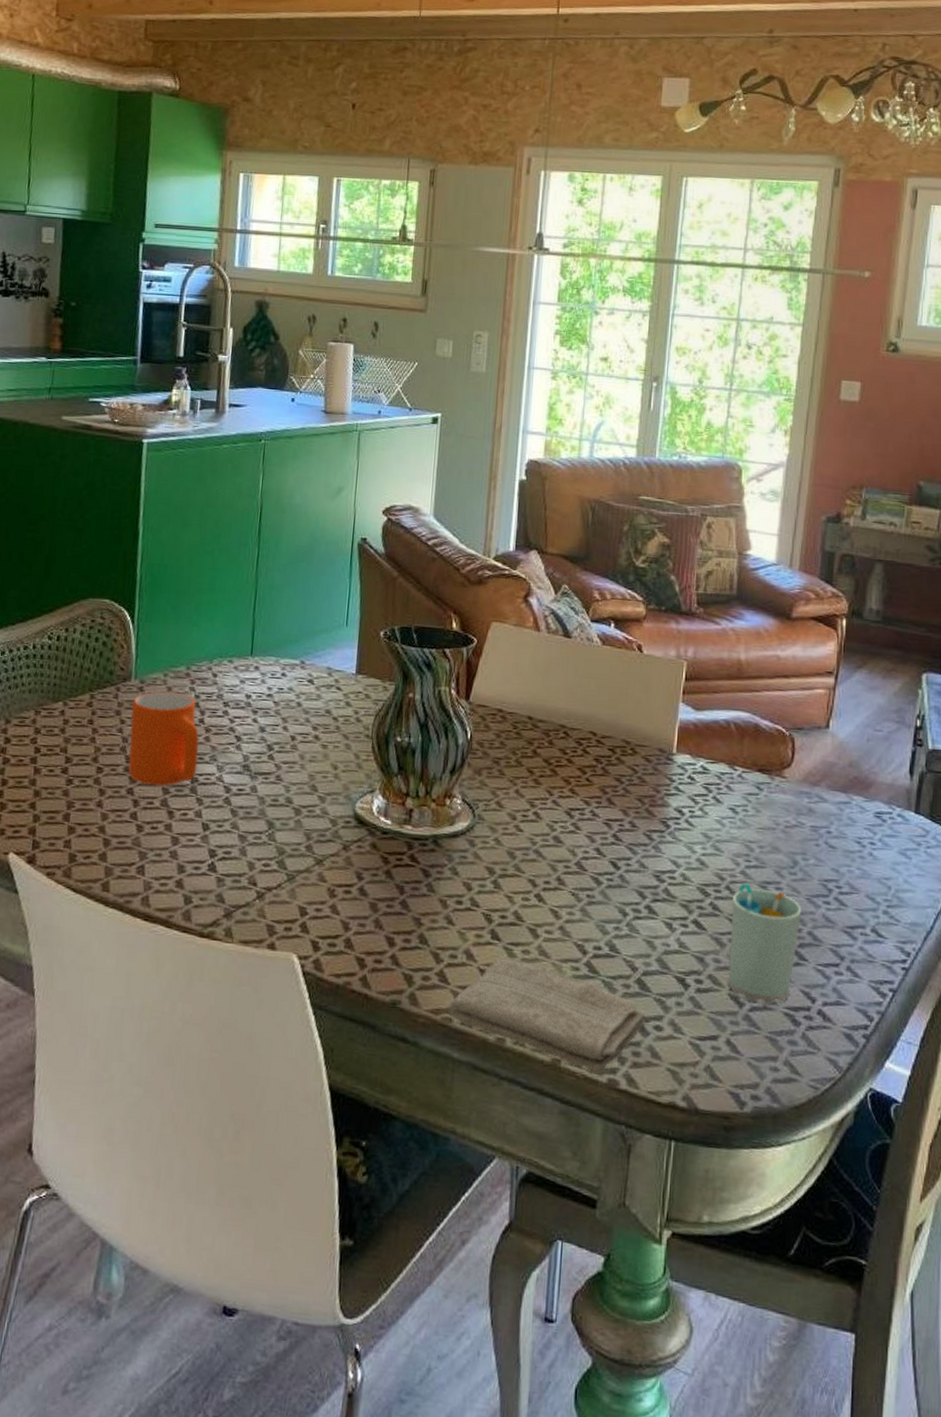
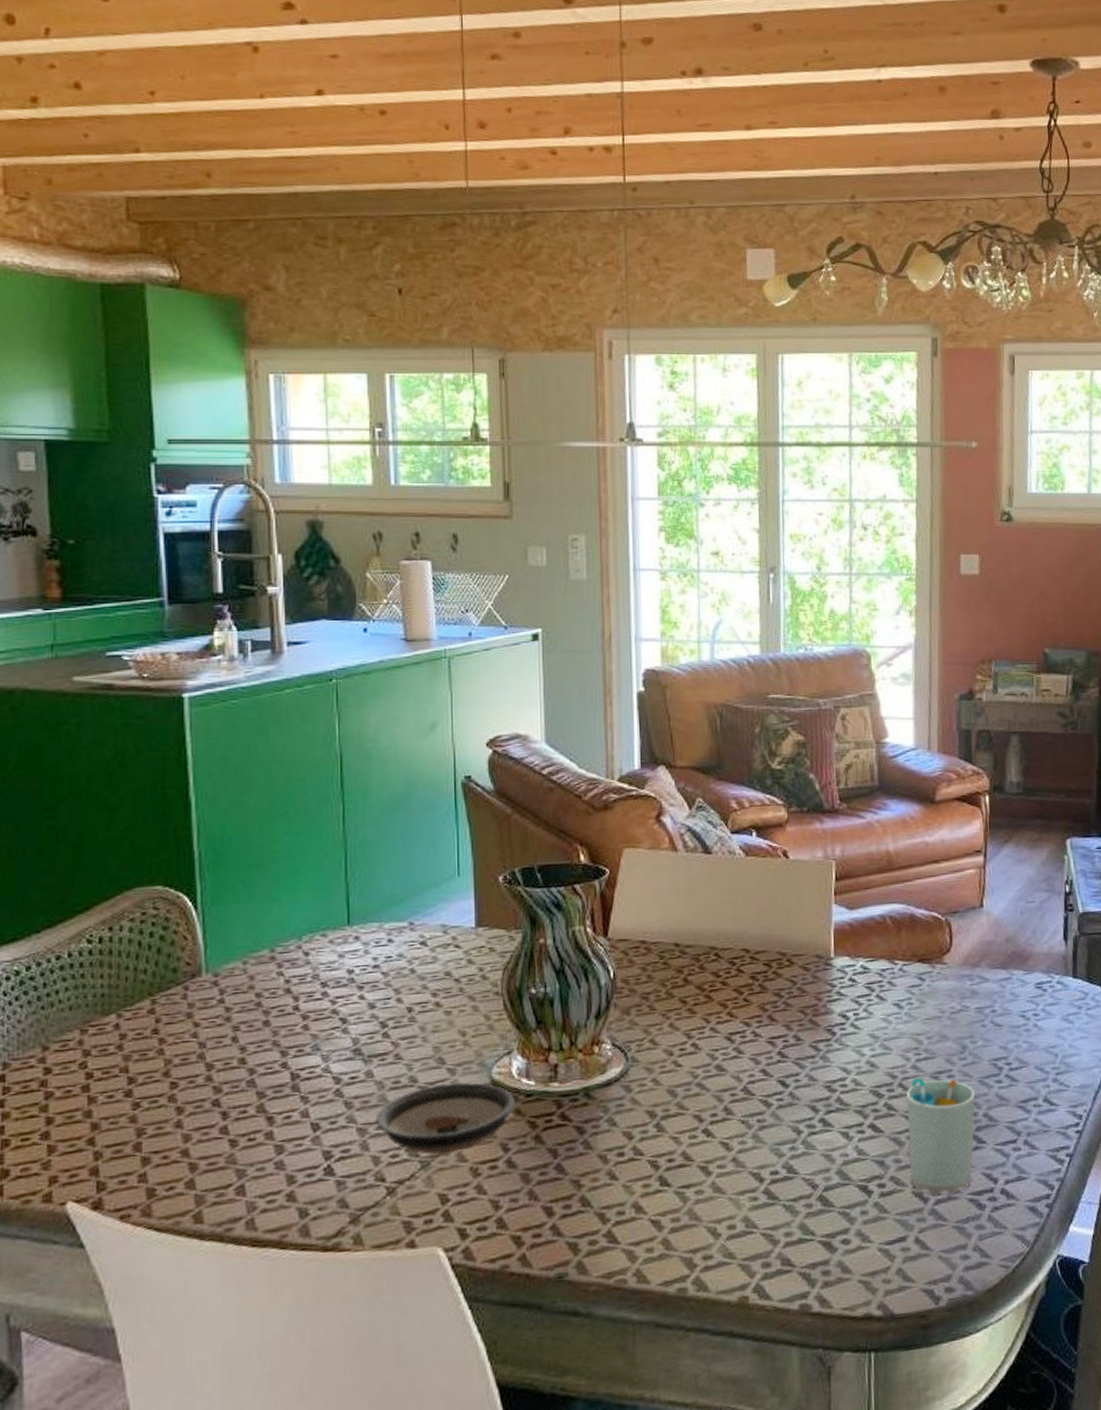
mug: present [128,691,199,786] -> none [206,980,297,1092]
saucer: none [254,808,372,872] -> present [375,1082,514,1154]
washcloth: present [448,957,645,1075] -> none [621,1201,832,1303]

